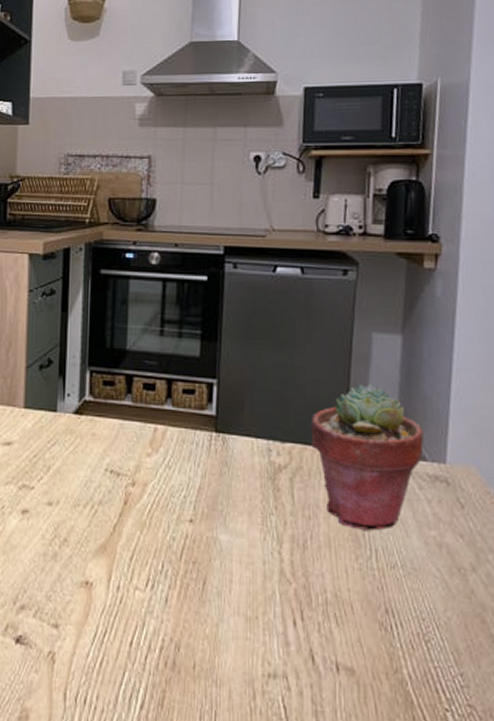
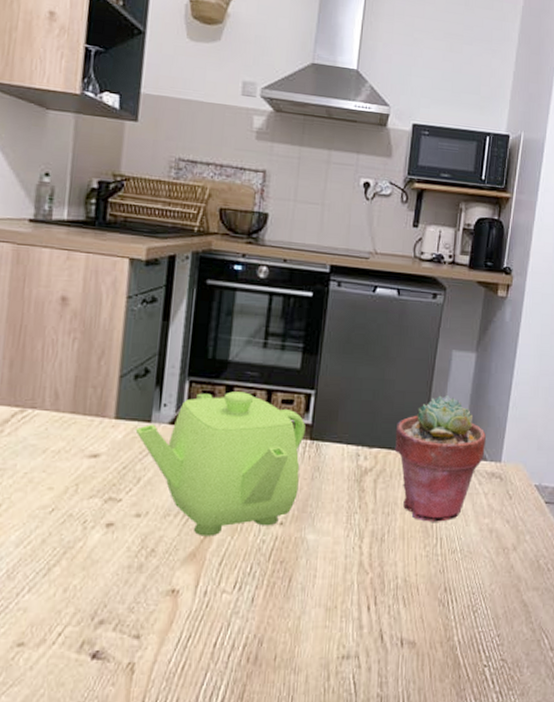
teapot: none [43,381,209,530] -> present [135,391,306,536]

